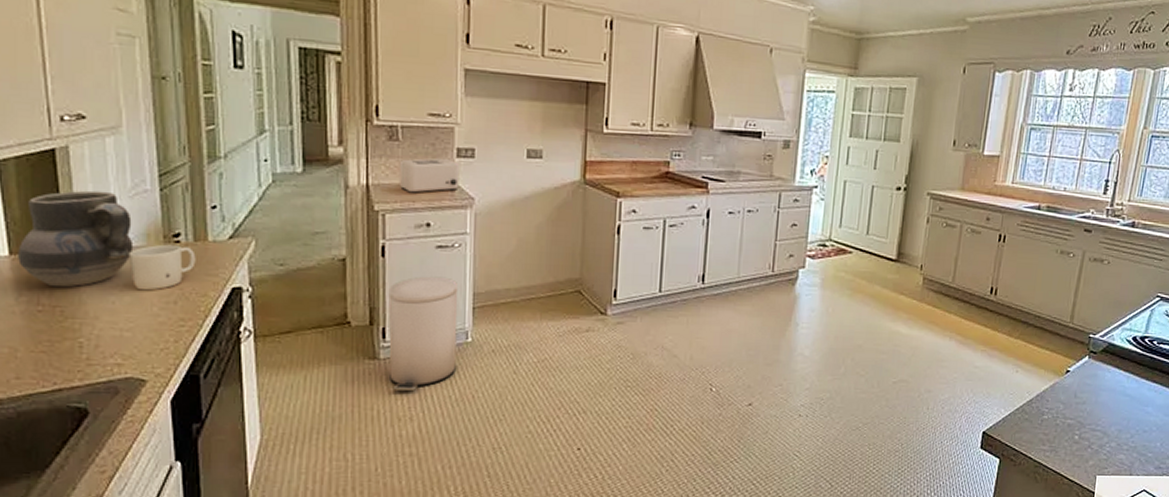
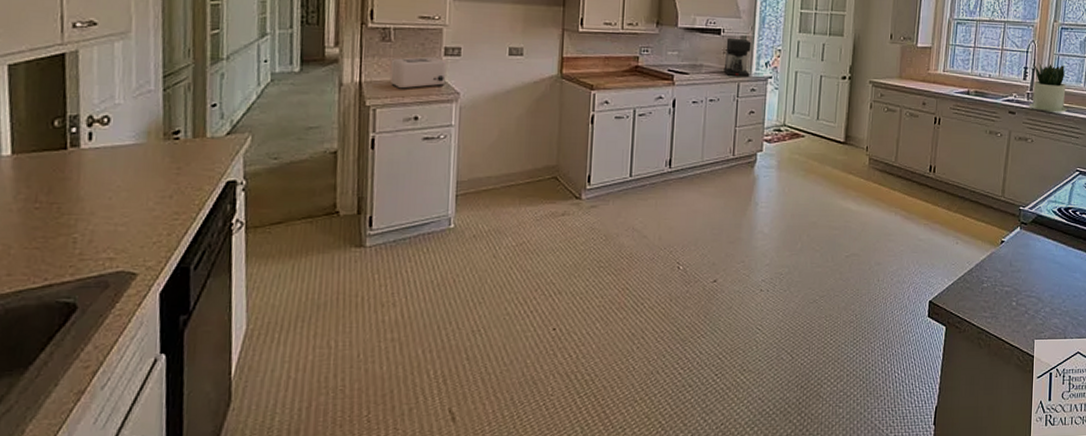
ceramic jug: present [18,190,134,288] -> none [20,91,135,185]
mug: present [128,244,196,291] -> none [128,141,194,186]
pedal bin: present [388,276,459,392] -> none [374,166,443,278]
coffee maker: none [764,141,796,187] -> present [723,37,752,78]
planter: none [1108,175,1153,232] -> present [1029,63,1067,113]

